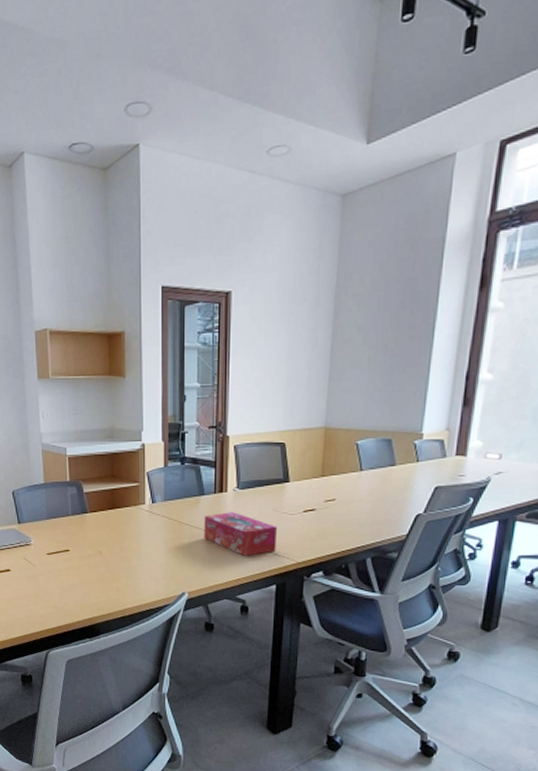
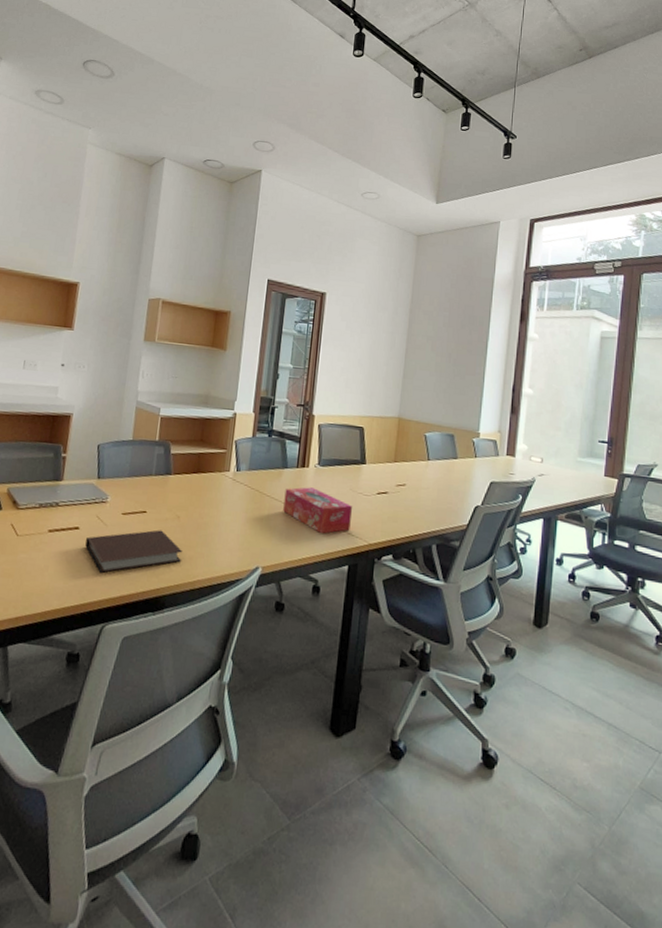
notebook: none [19,566,110,608] -> present [85,529,183,574]

